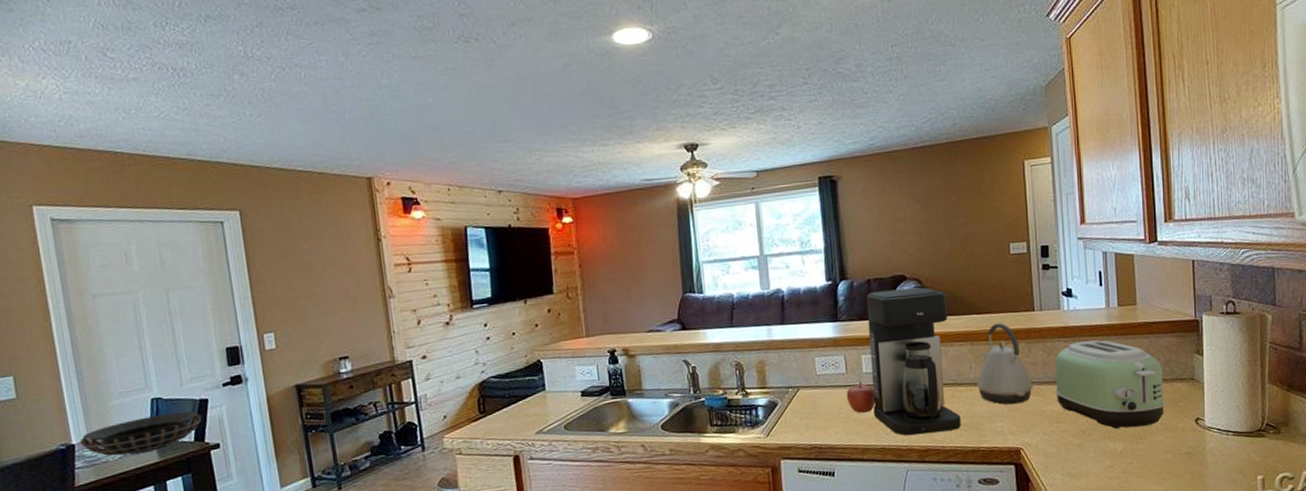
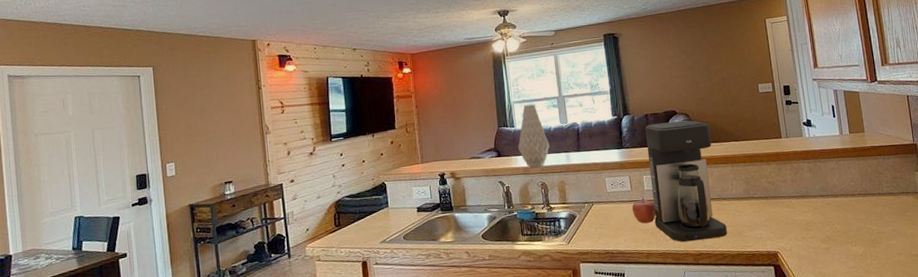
decorative bowl: present [79,411,202,457] -> none [16,227,114,265]
vase: none [707,265,747,343] -> present [518,104,550,167]
kettle: present [977,323,1033,405] -> none [738,148,785,216]
toaster: present [1055,340,1166,429] -> none [801,161,895,235]

